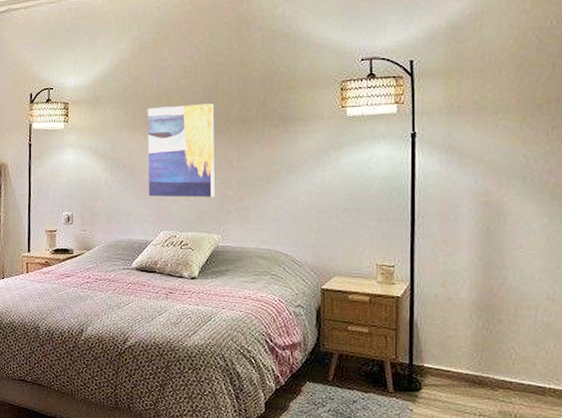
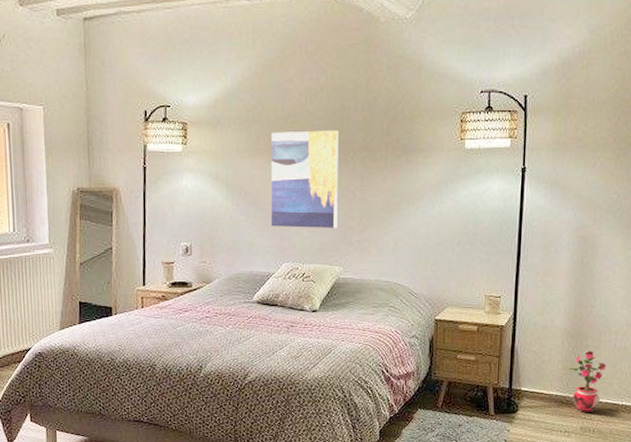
potted plant: none [480,325,526,396] -> present [569,350,607,413]

